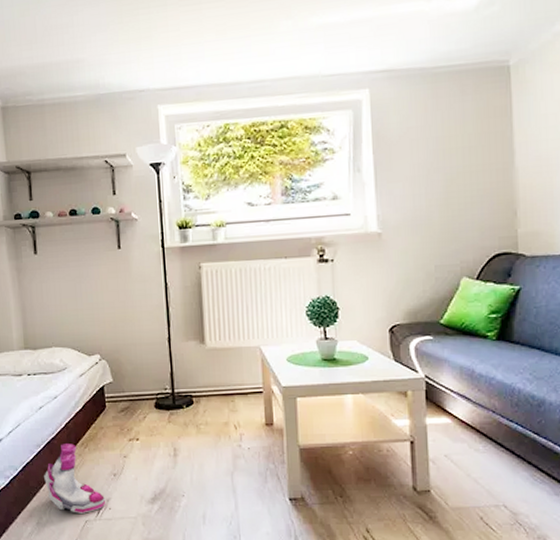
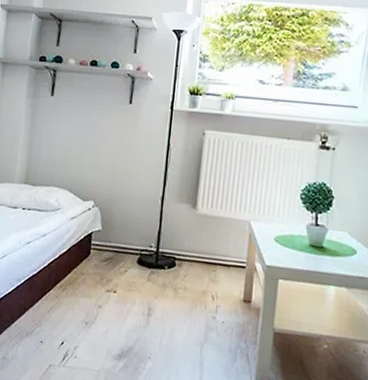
boots: present [44,444,106,513] -> none [18,282,73,357]

